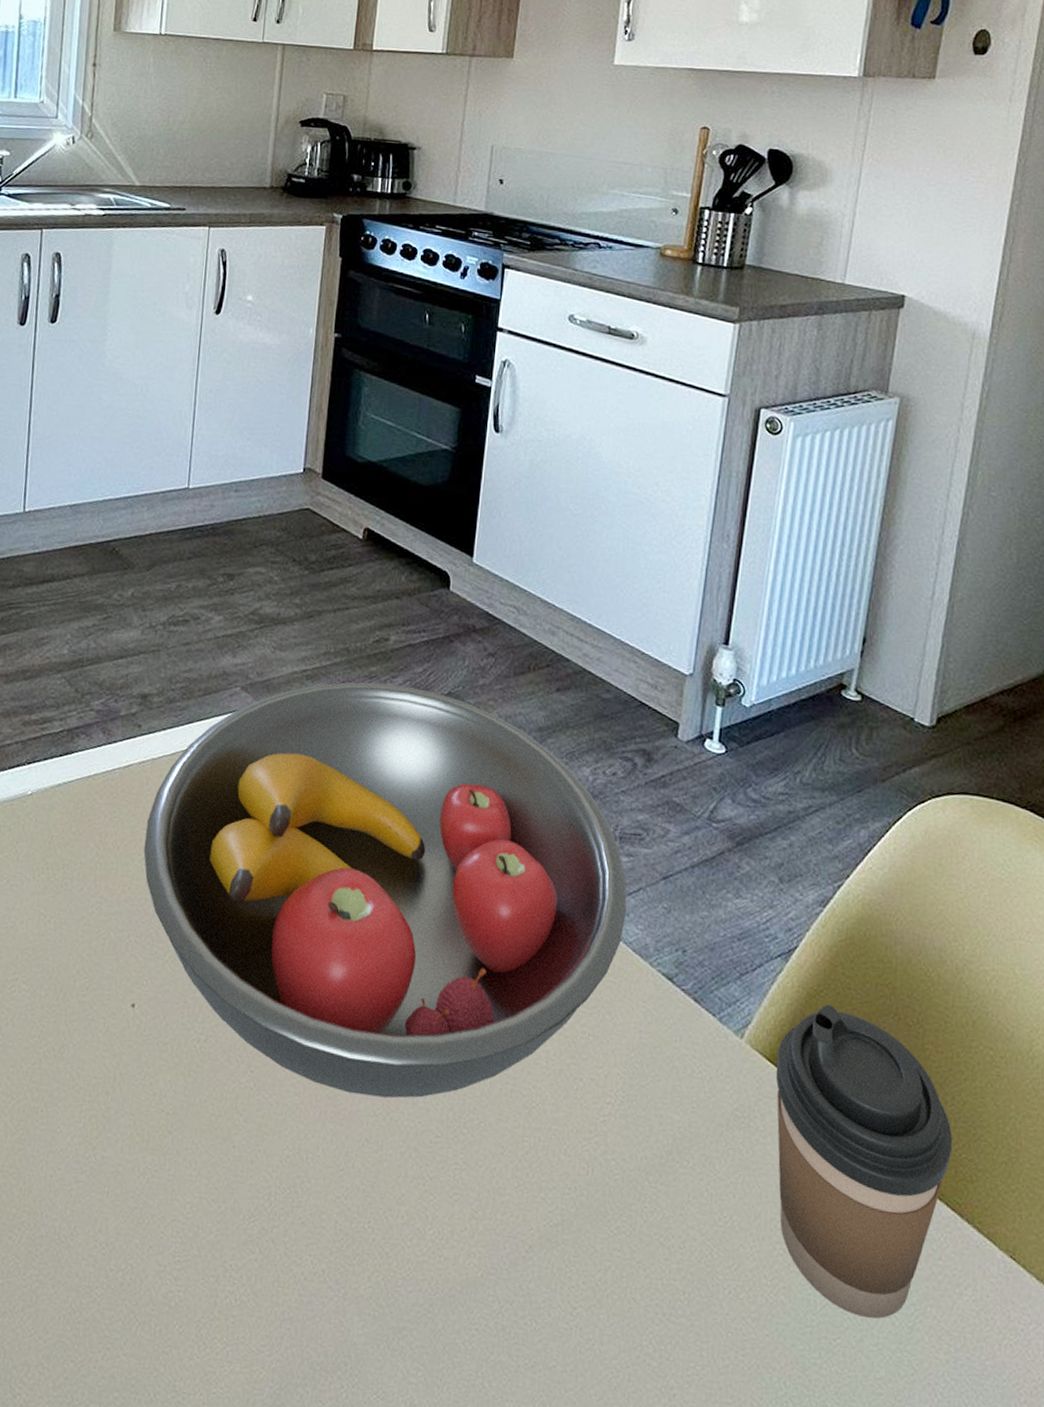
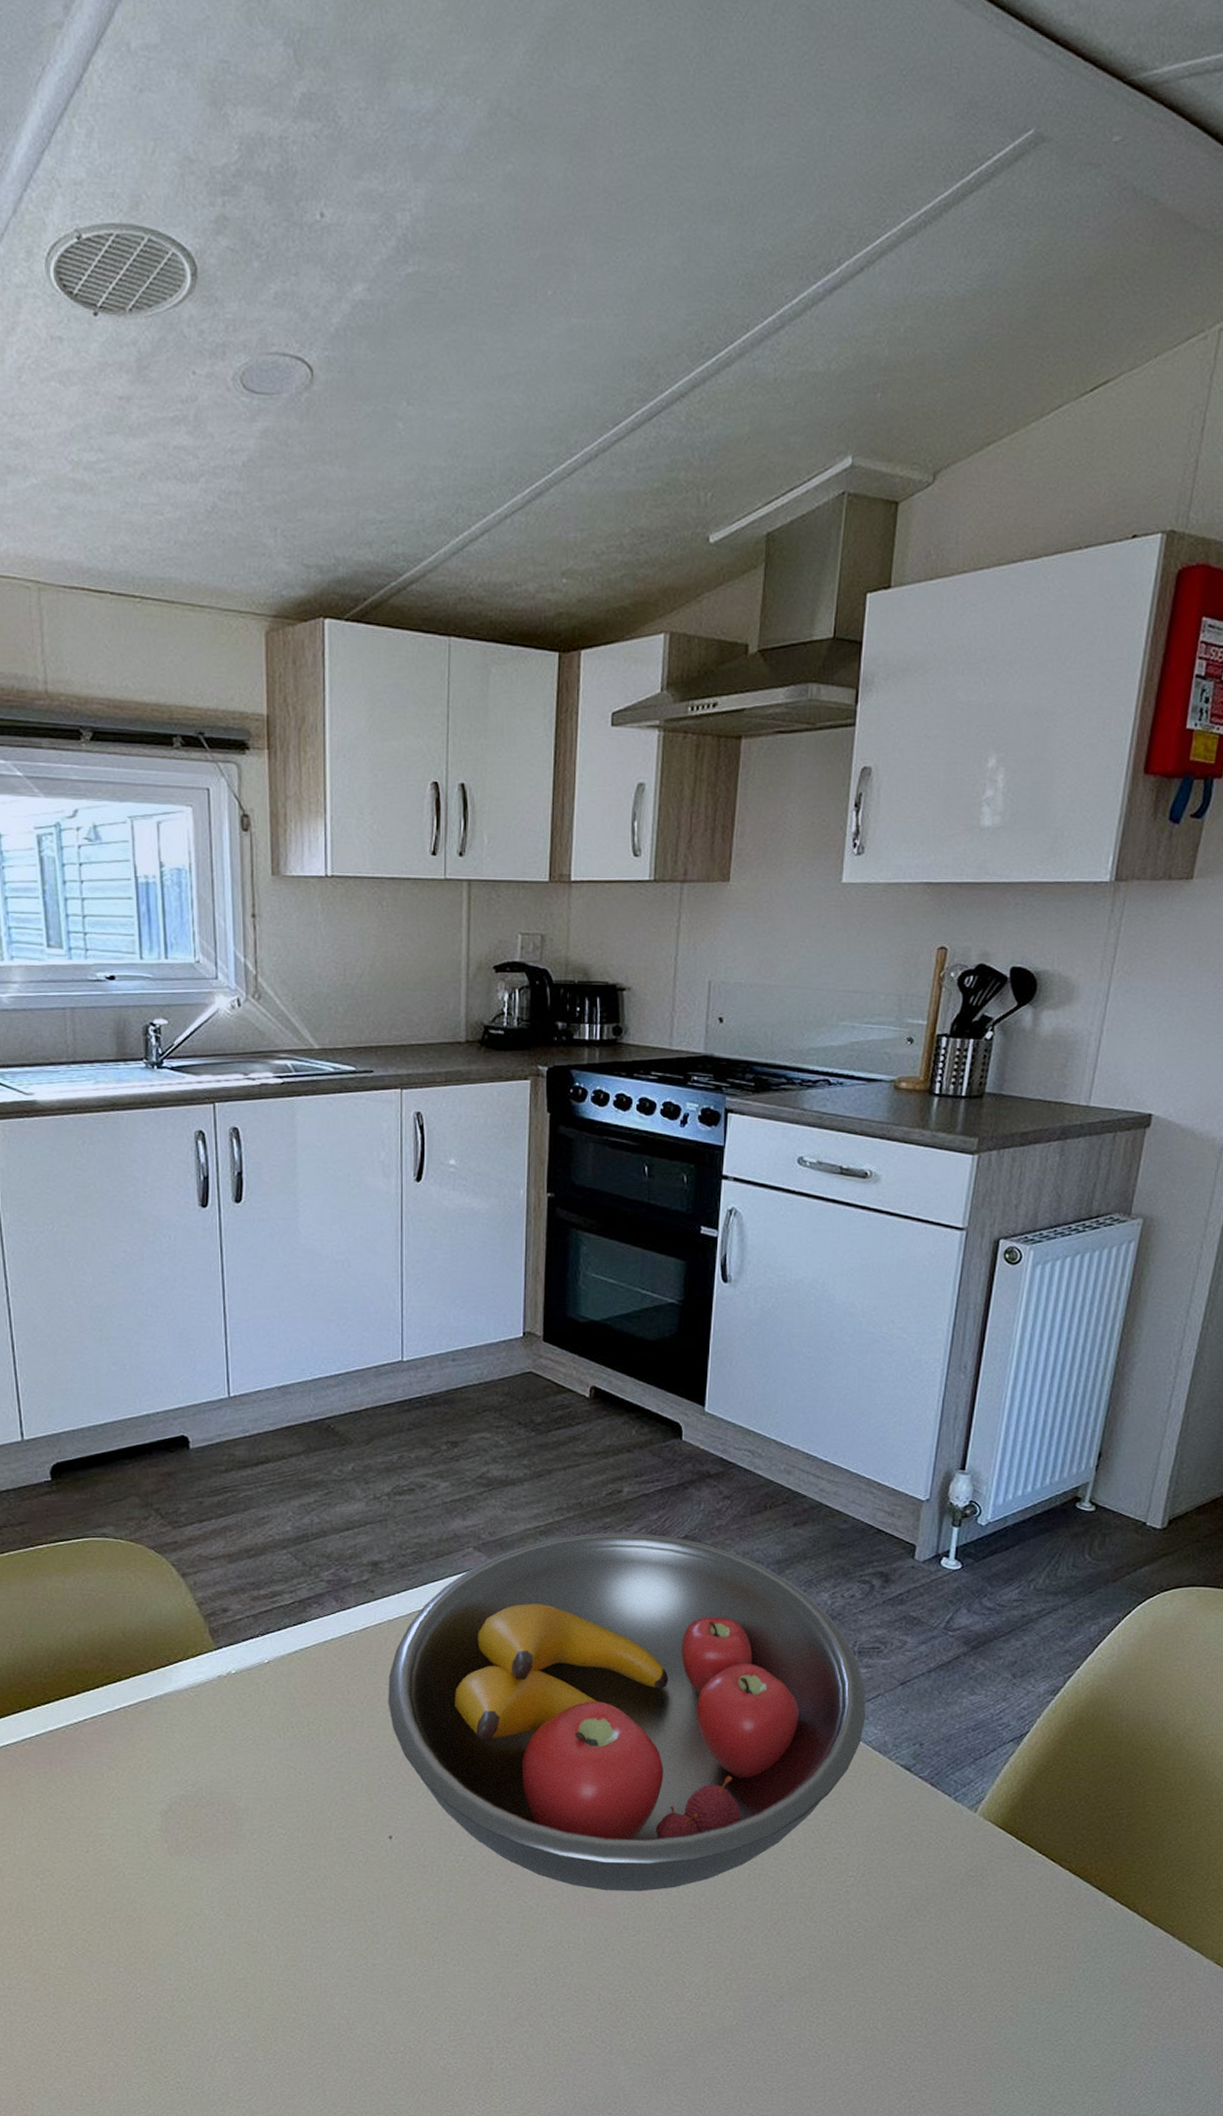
coffee cup: present [775,1004,953,1319] -> none [1007,1777,1168,2022]

